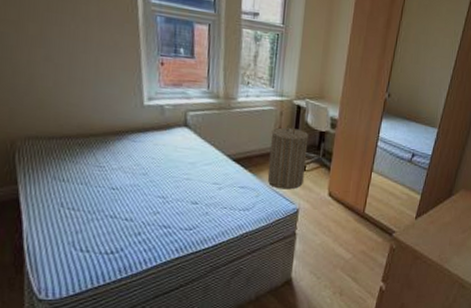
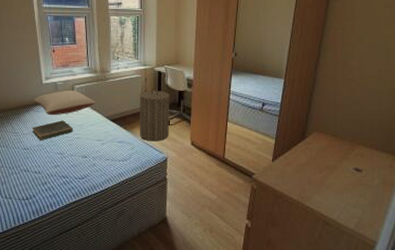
book: none [124,155,182,180] -> present [32,120,73,141]
pillow: none [129,116,216,149] -> present [34,90,96,116]

